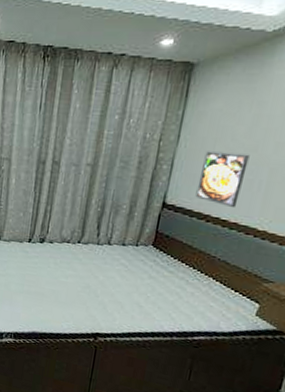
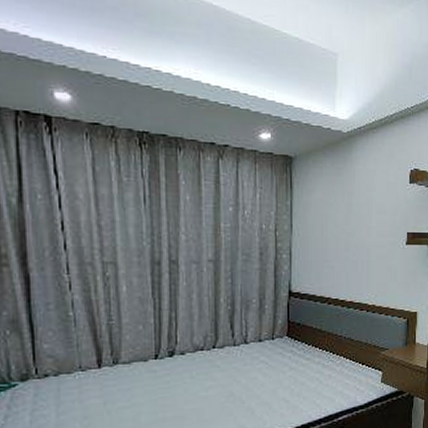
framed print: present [195,151,250,209] -> none [315,238,351,288]

